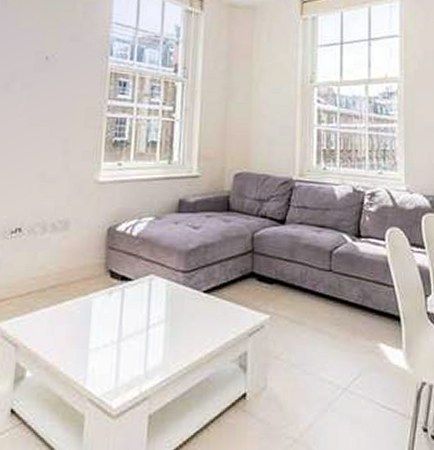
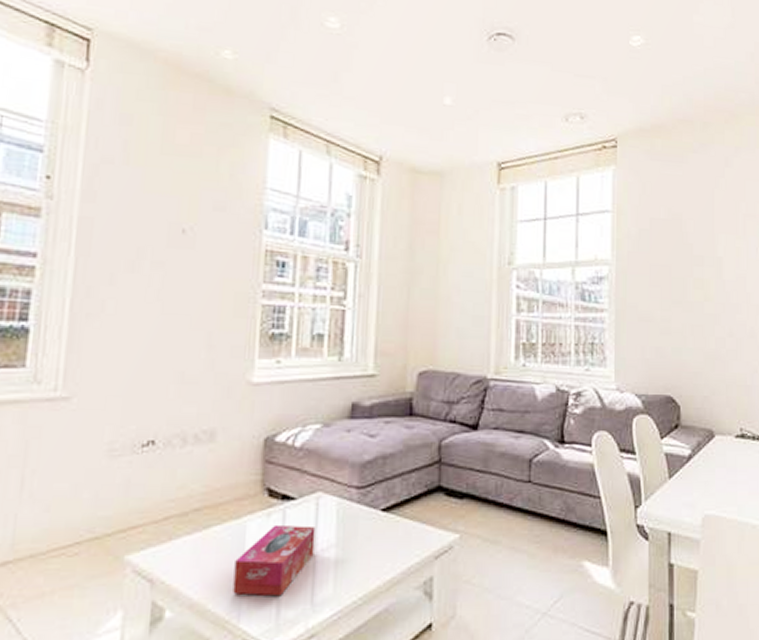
tissue box: none [80,301,149,363] -> present [233,524,316,597]

